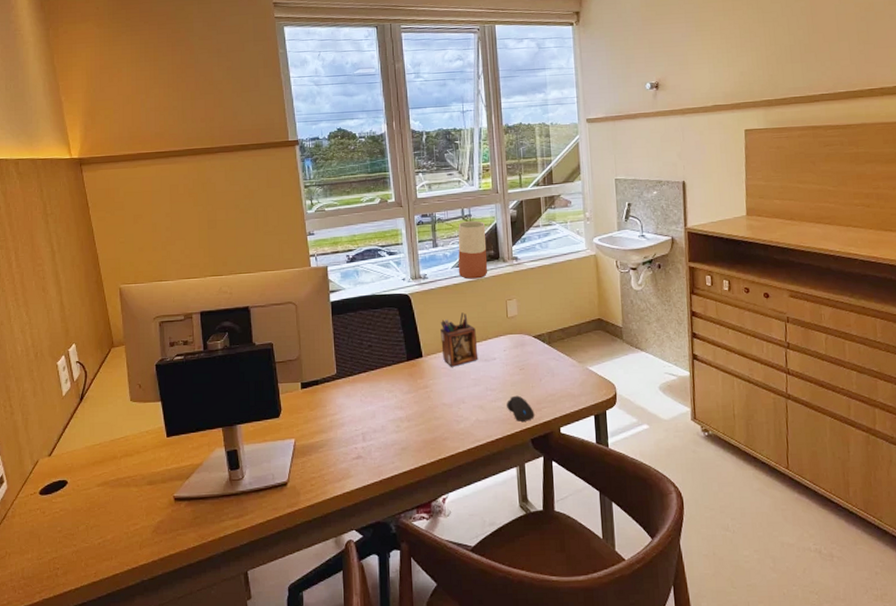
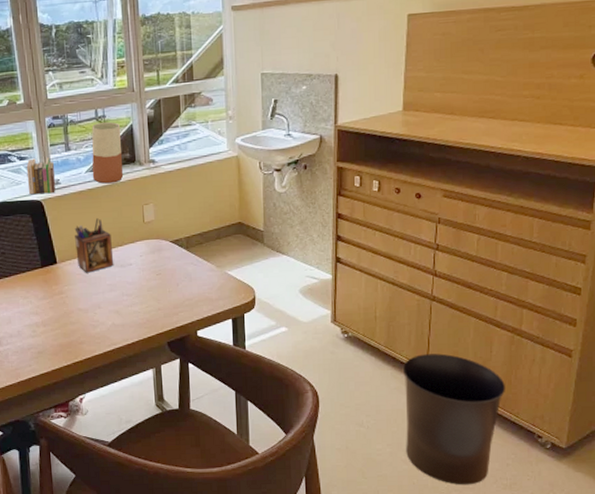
books: none [395,253,423,289] -> present [26,157,56,195]
computer mouse: present [507,395,535,422] -> none [143,300,171,325]
waste bin: none [763,453,866,596] -> present [402,353,505,485]

